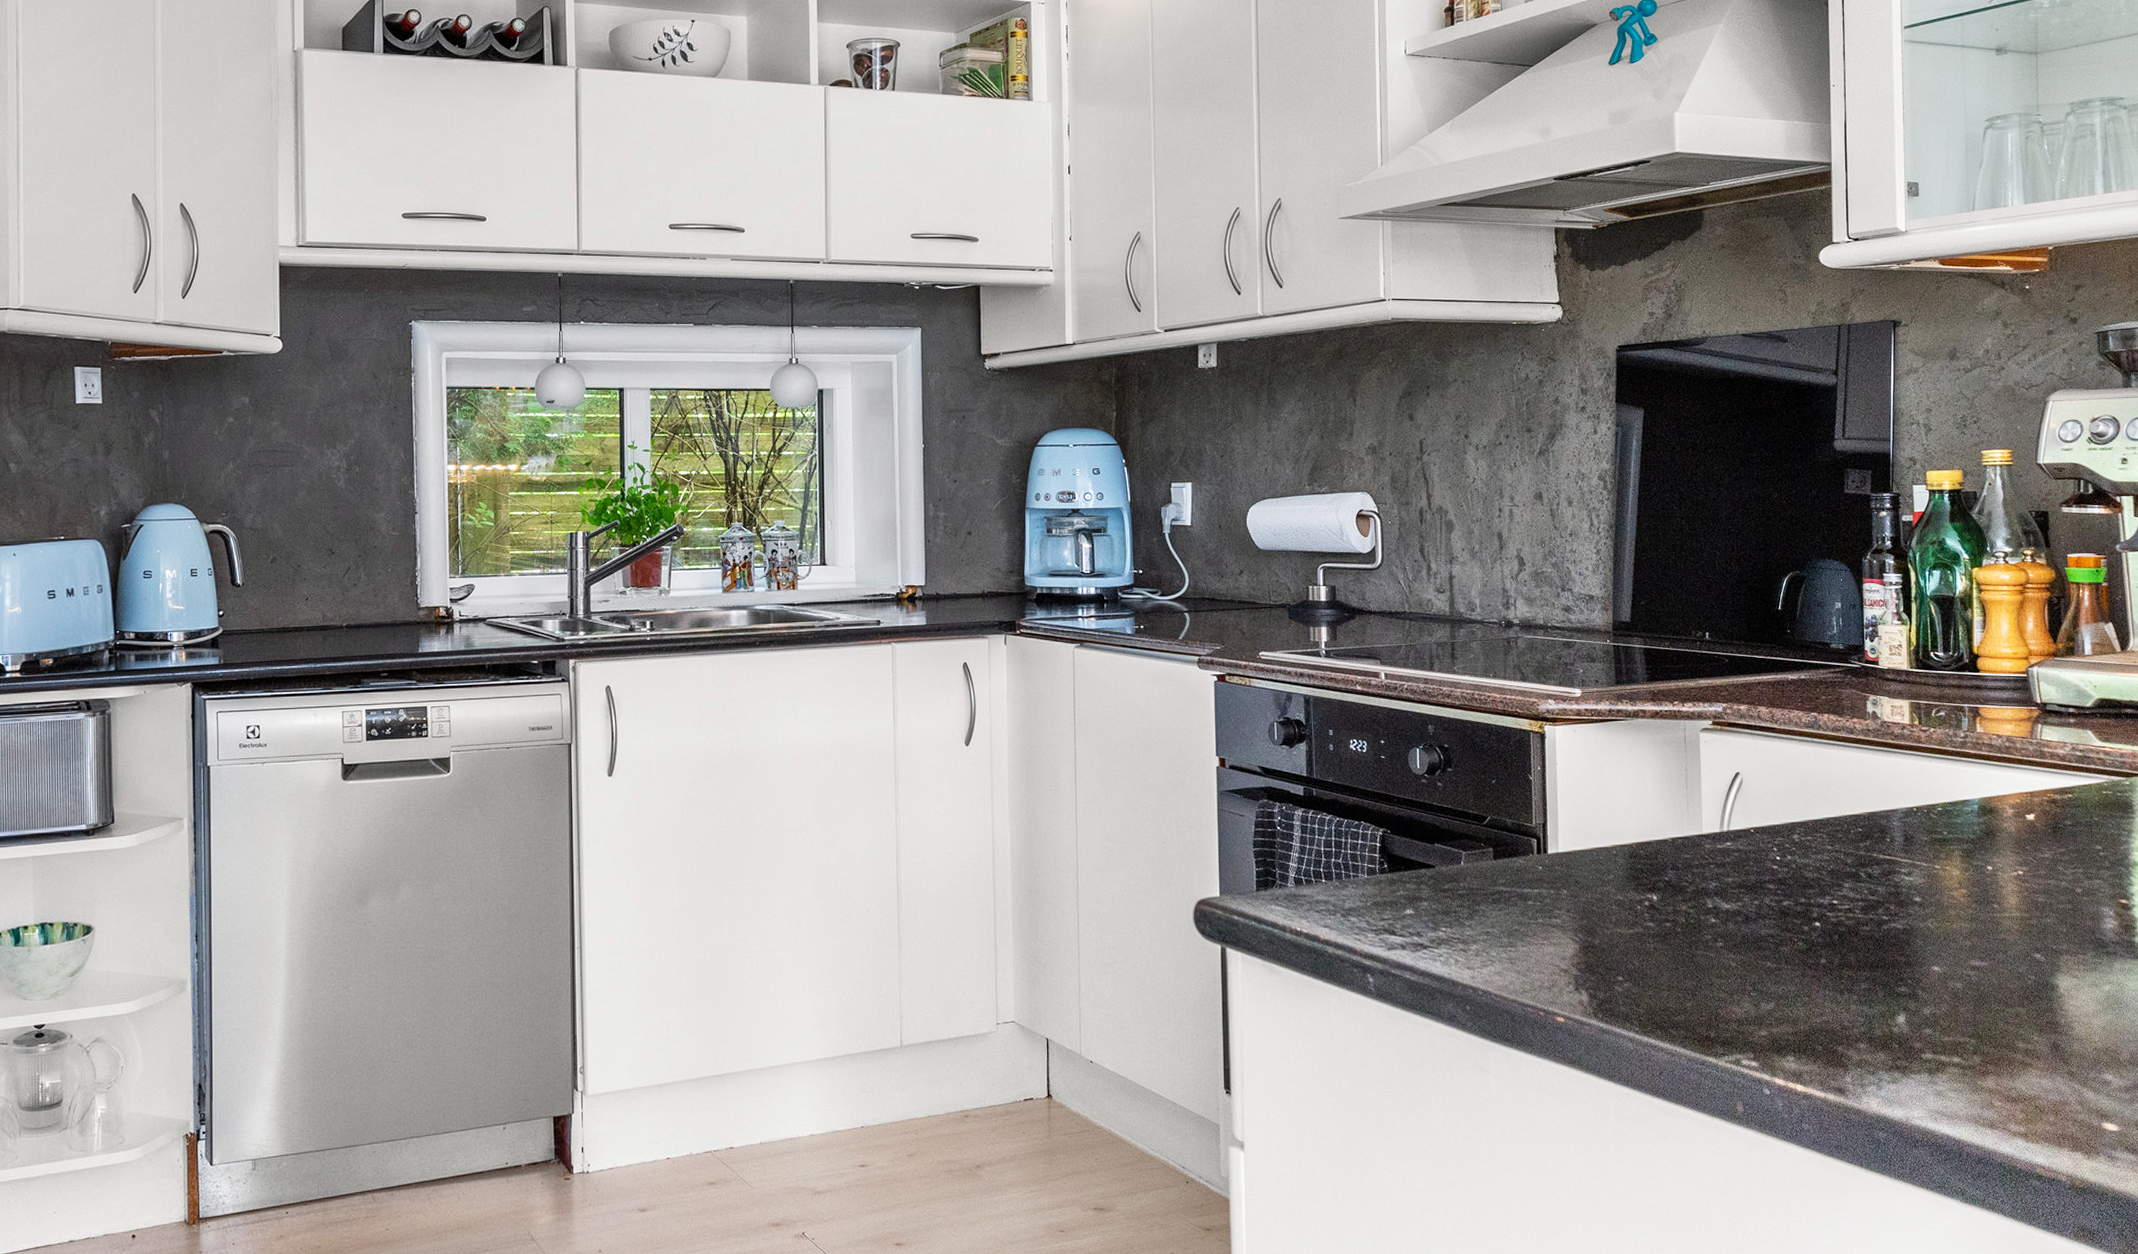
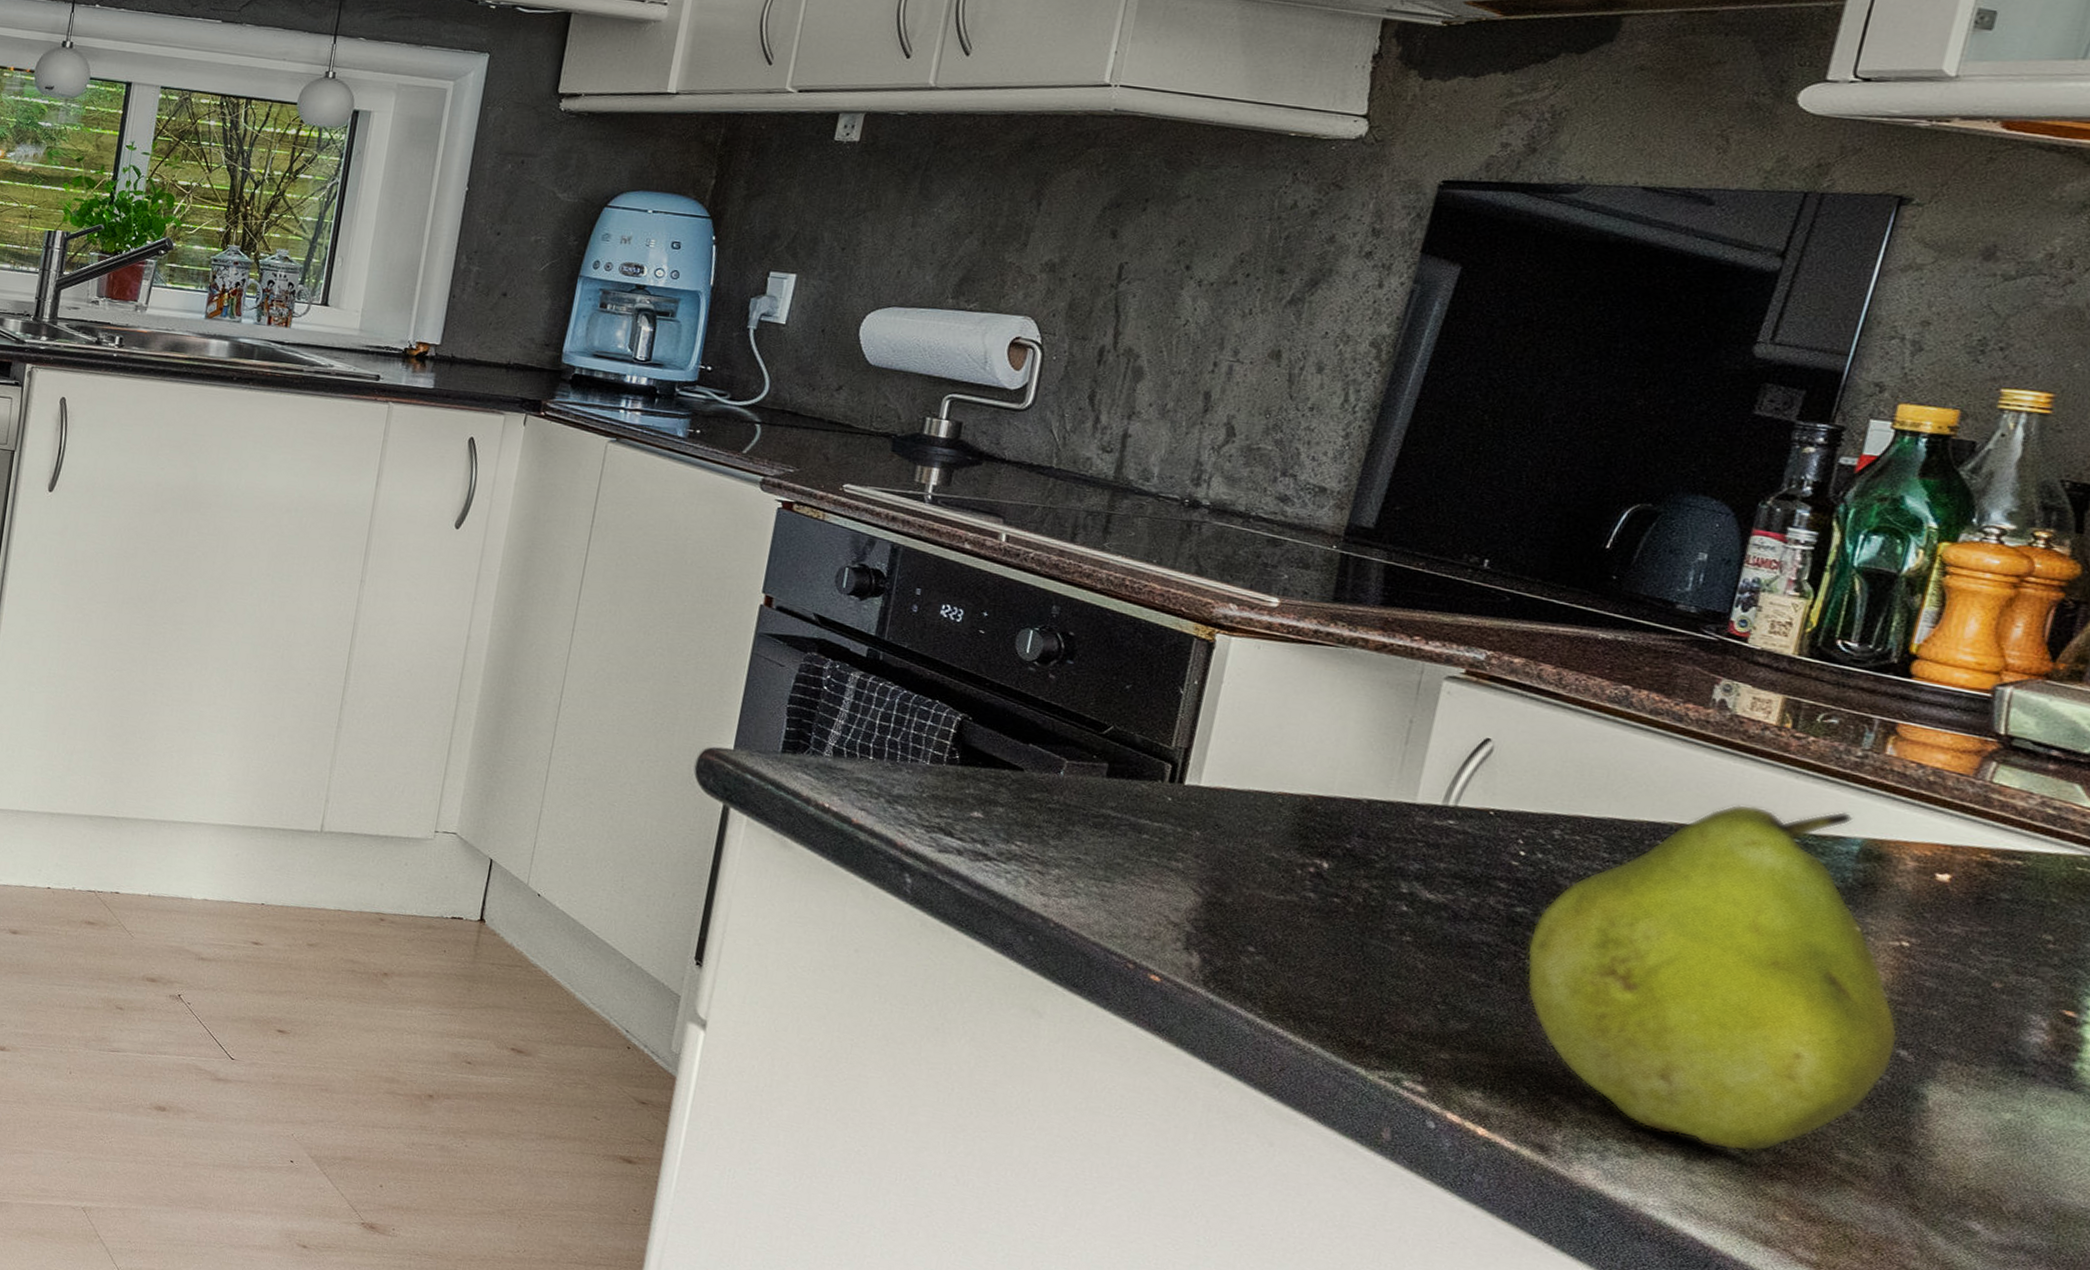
fruit: none [1797,780,2033,1060] -> present [1526,804,1898,1152]

